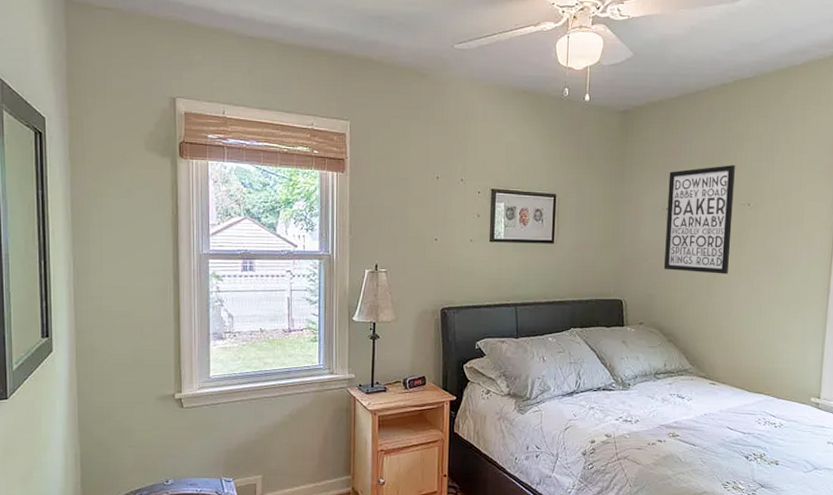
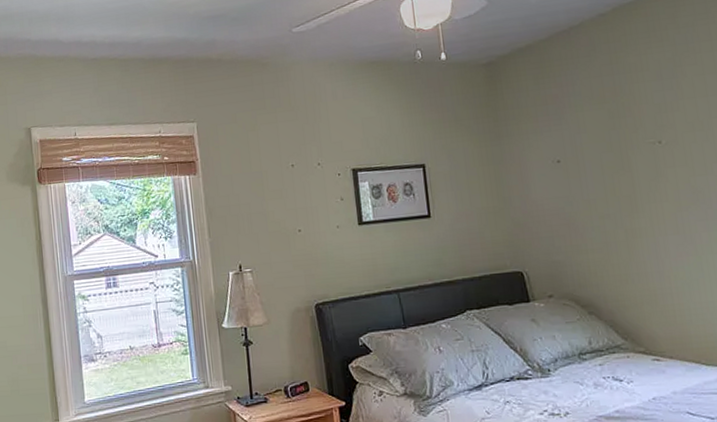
wall art: present [664,165,735,274] -> none [553,101,649,231]

